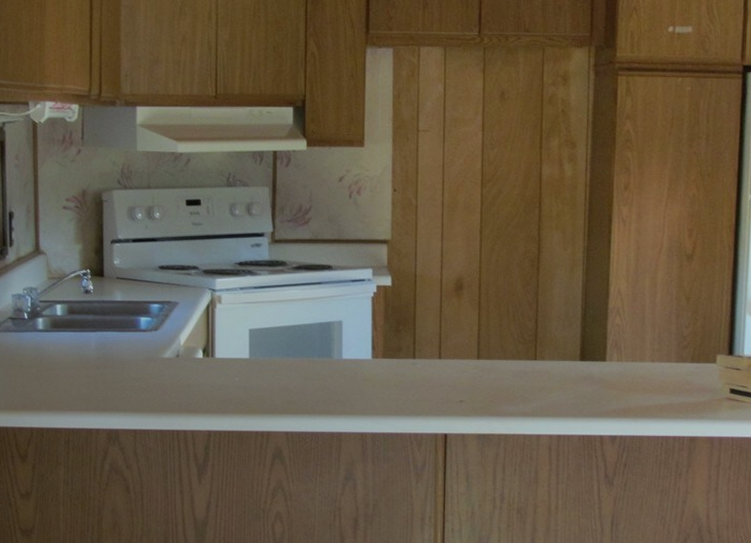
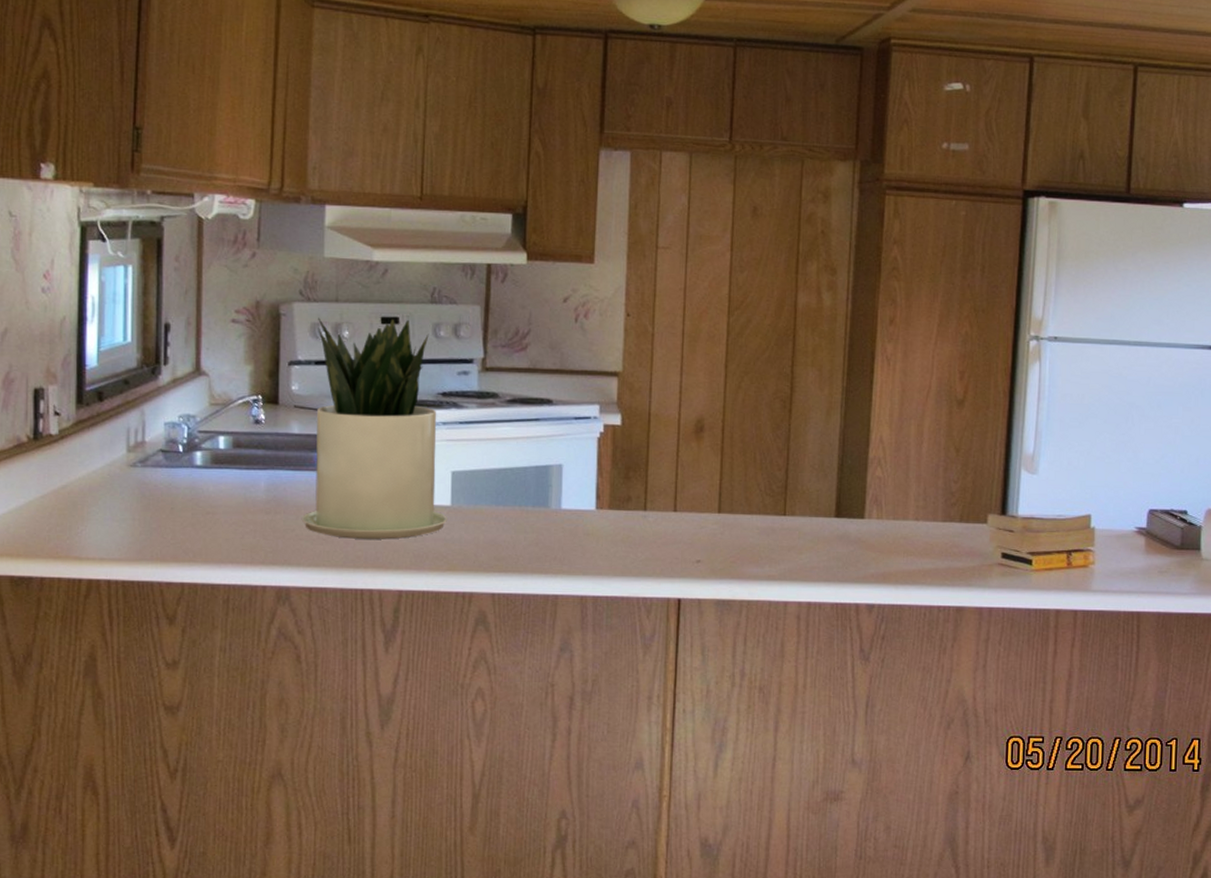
planter: none [126,201,247,388] -> present [301,318,448,540]

